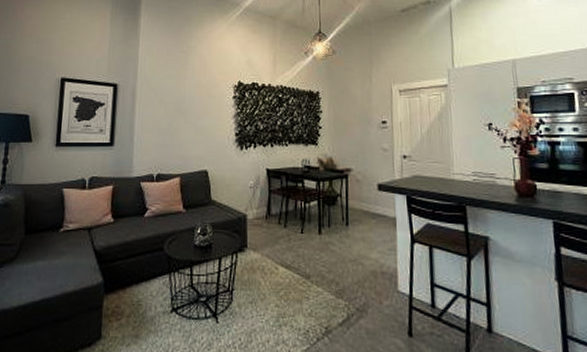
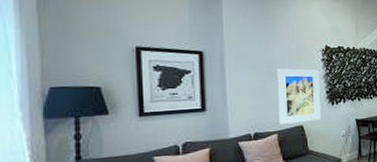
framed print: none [183,105,229,167] -> present [277,68,321,125]

